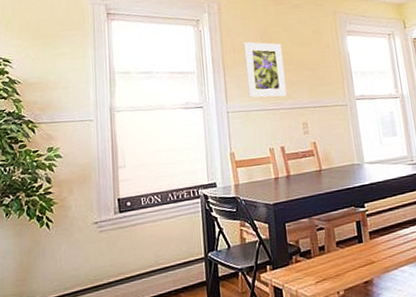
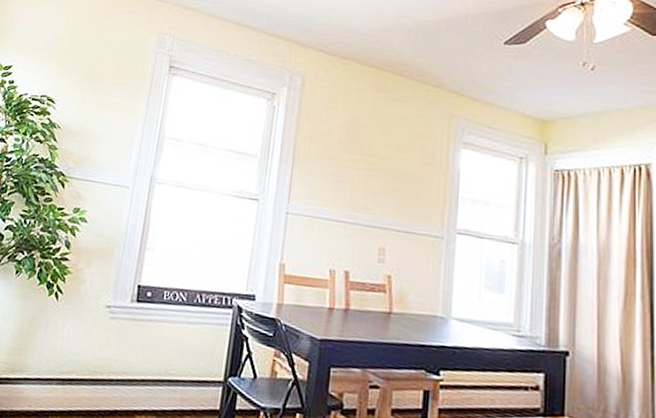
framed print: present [243,42,287,98] -> none [316,131,373,210]

